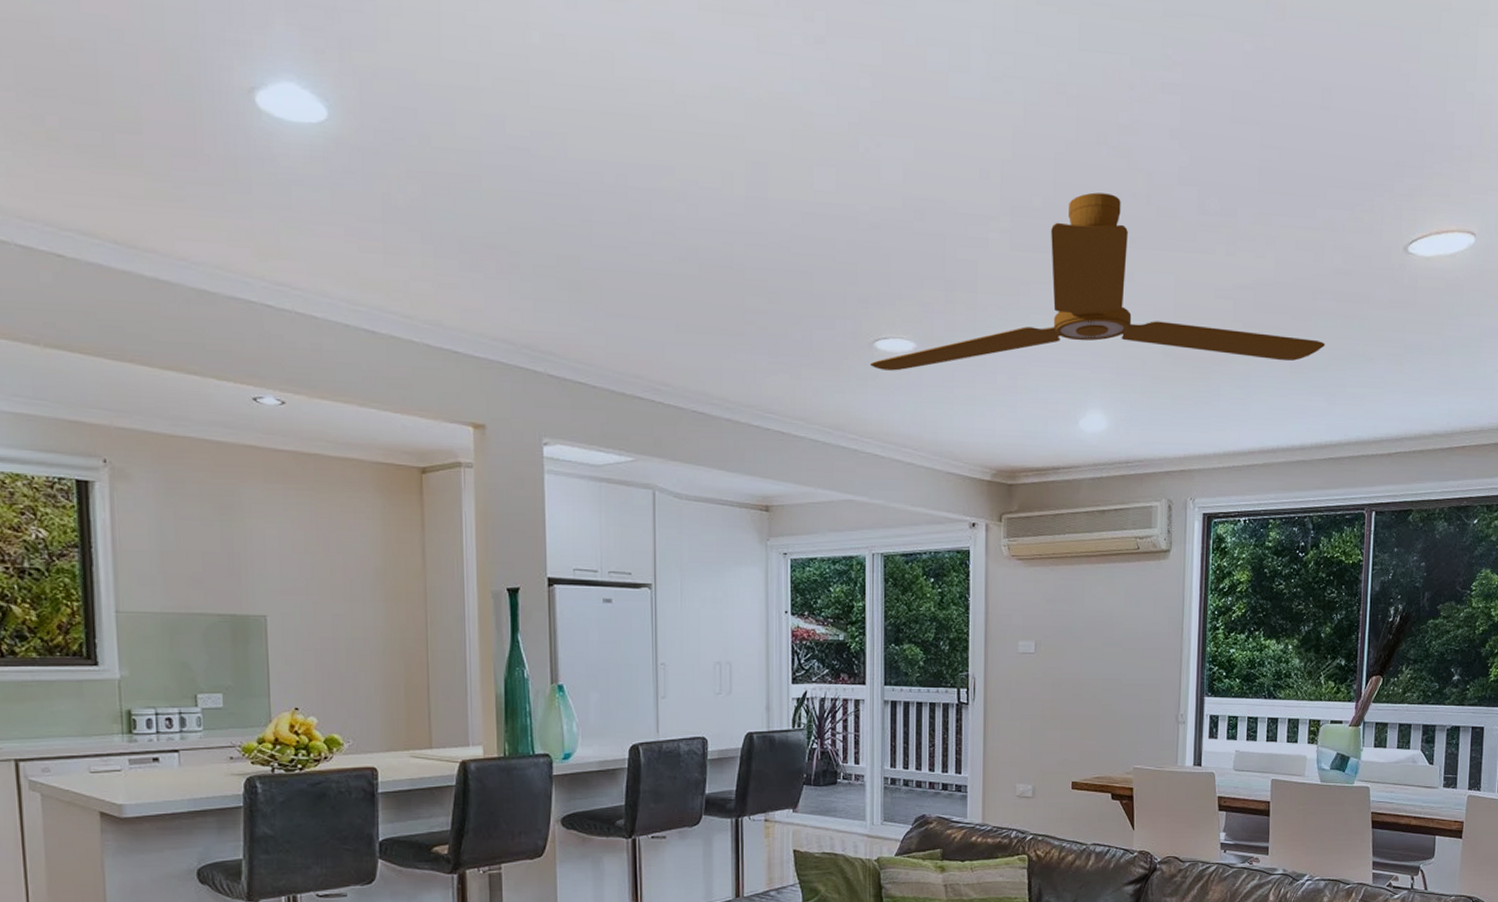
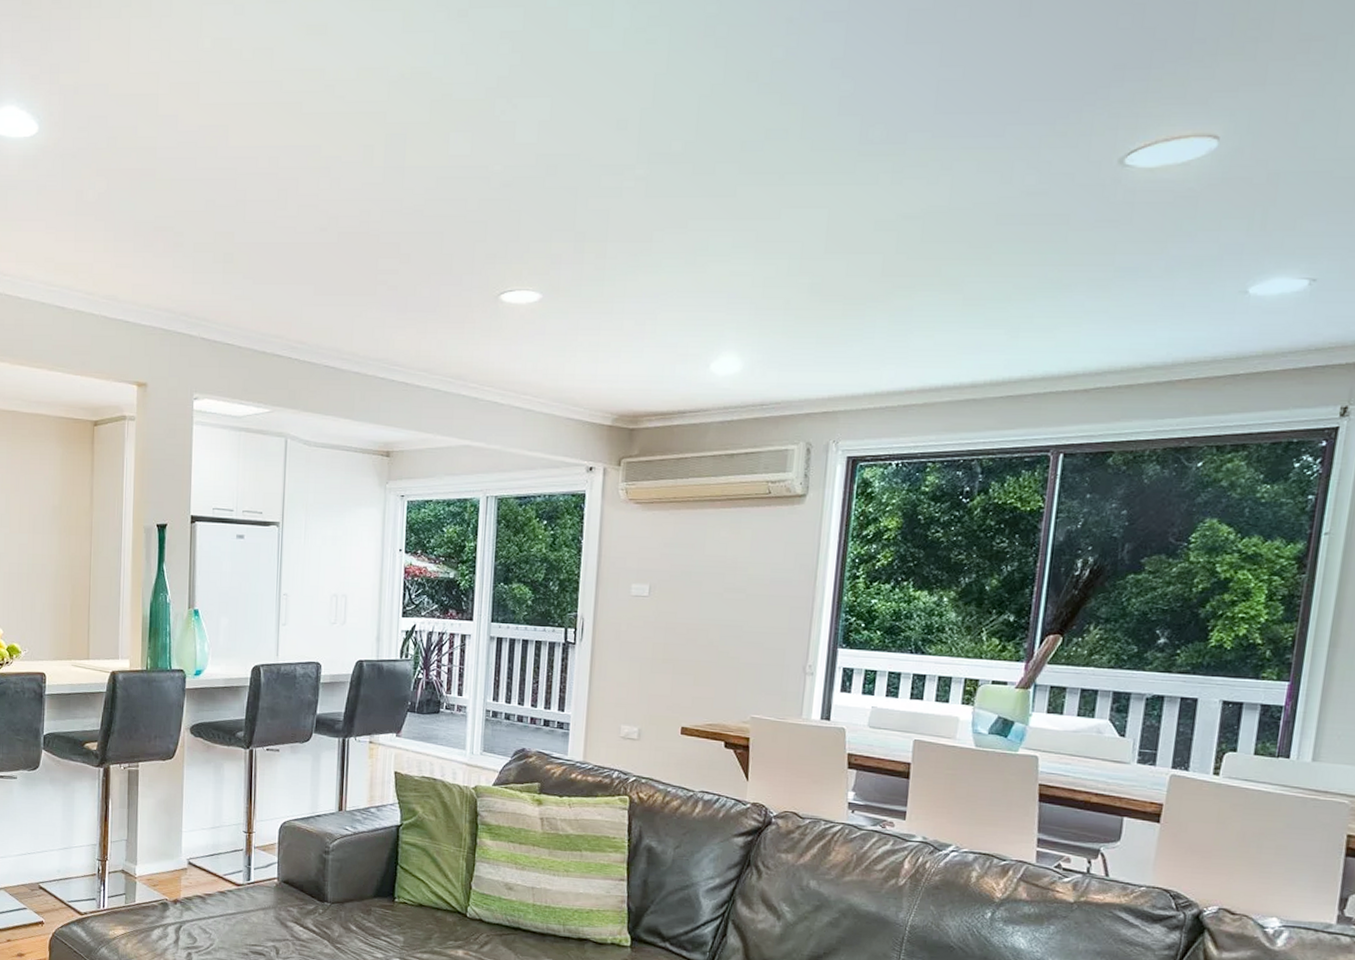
ceiling fan: present [870,192,1326,371] -> none [495,132,1010,322]

